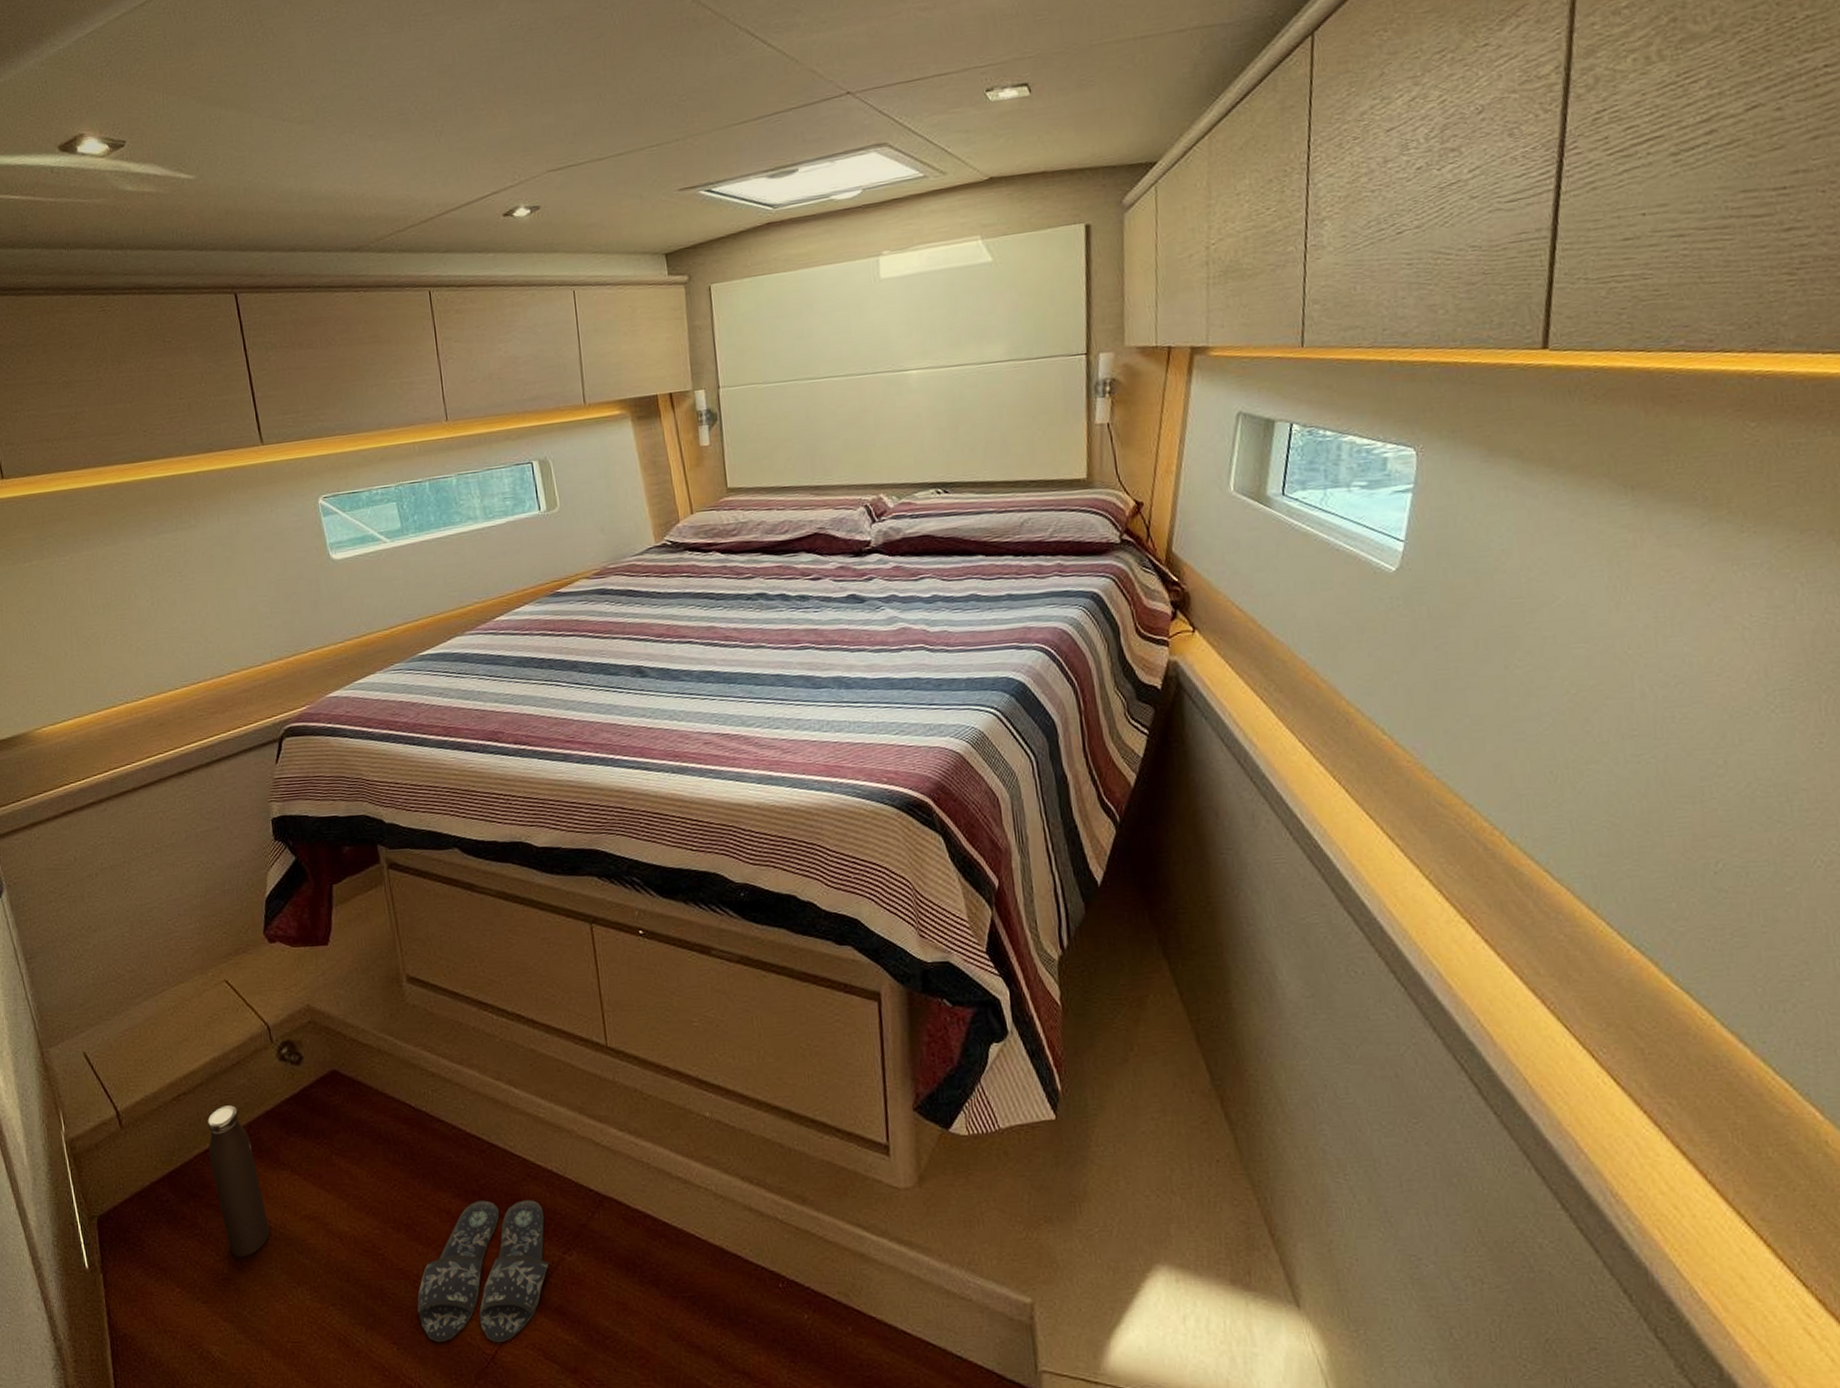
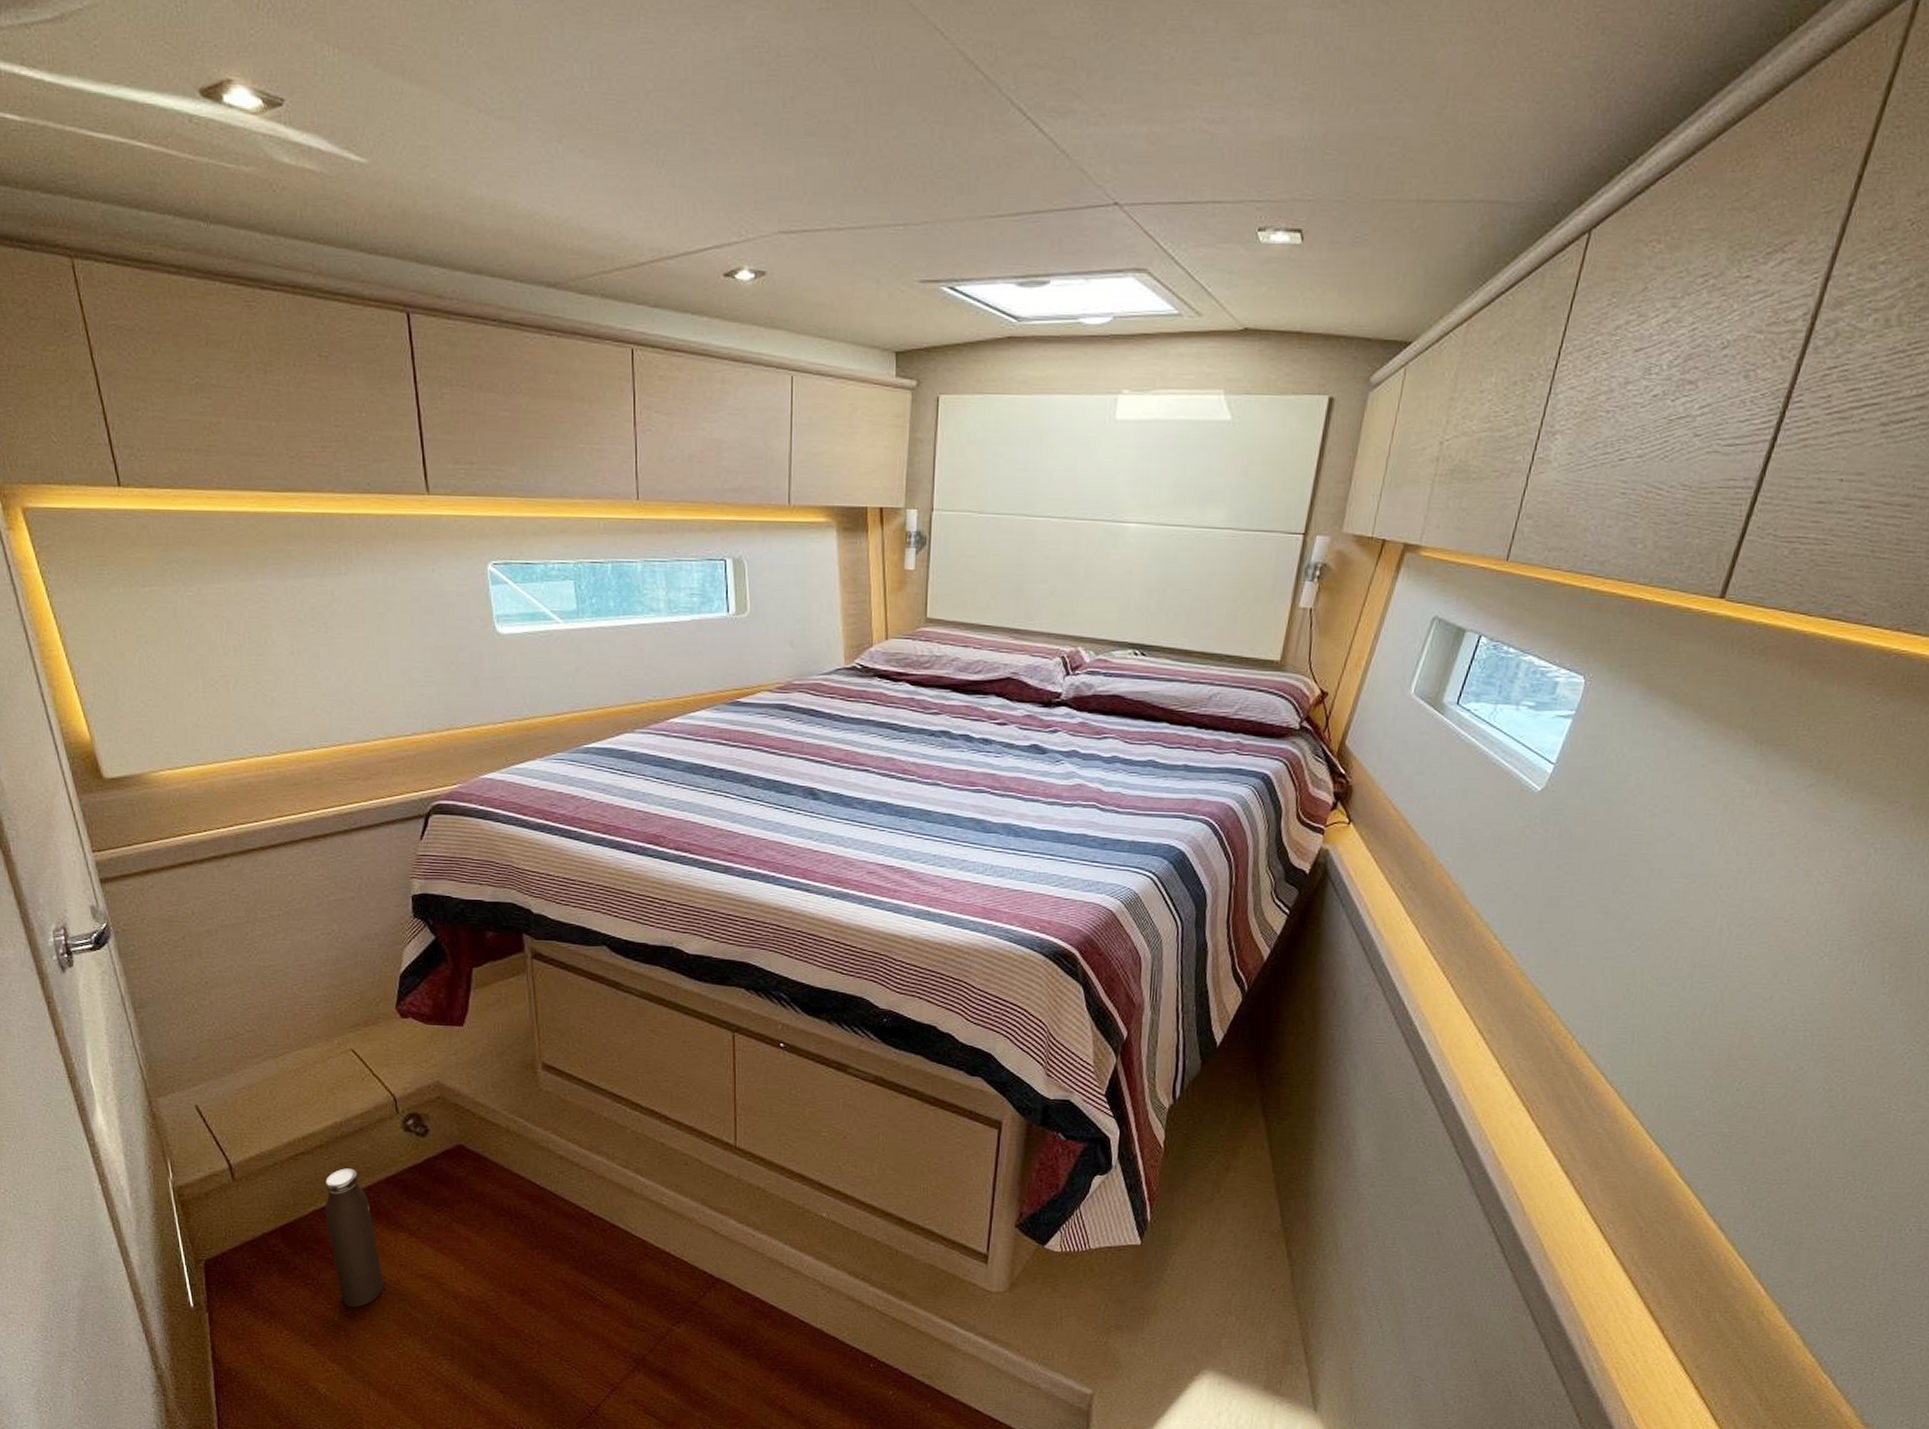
slippers: present [417,1200,549,1343] -> none [526,1274,657,1398]

